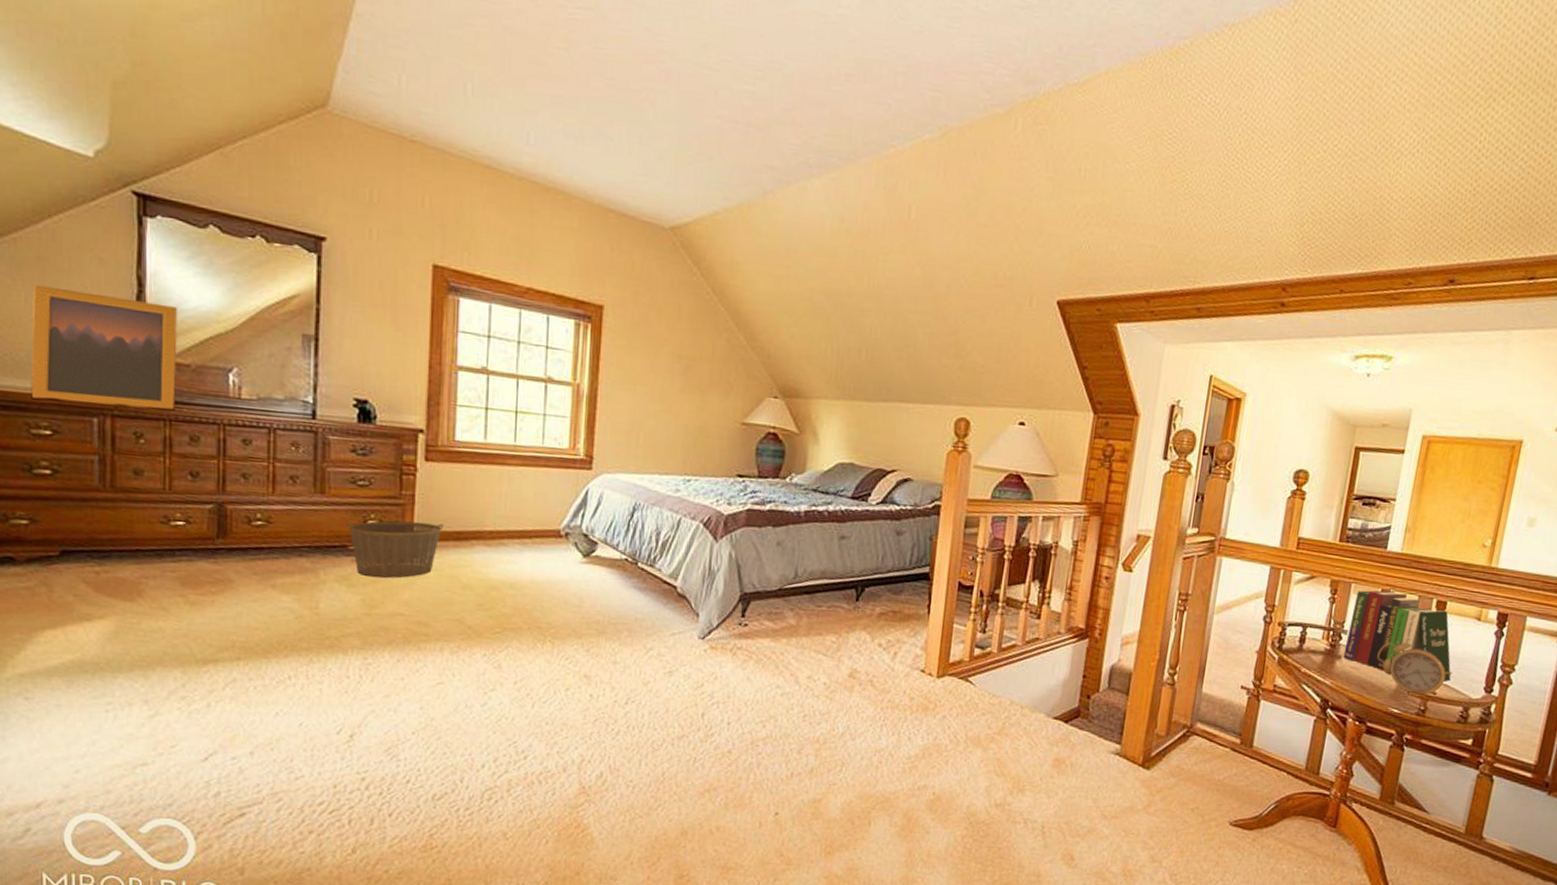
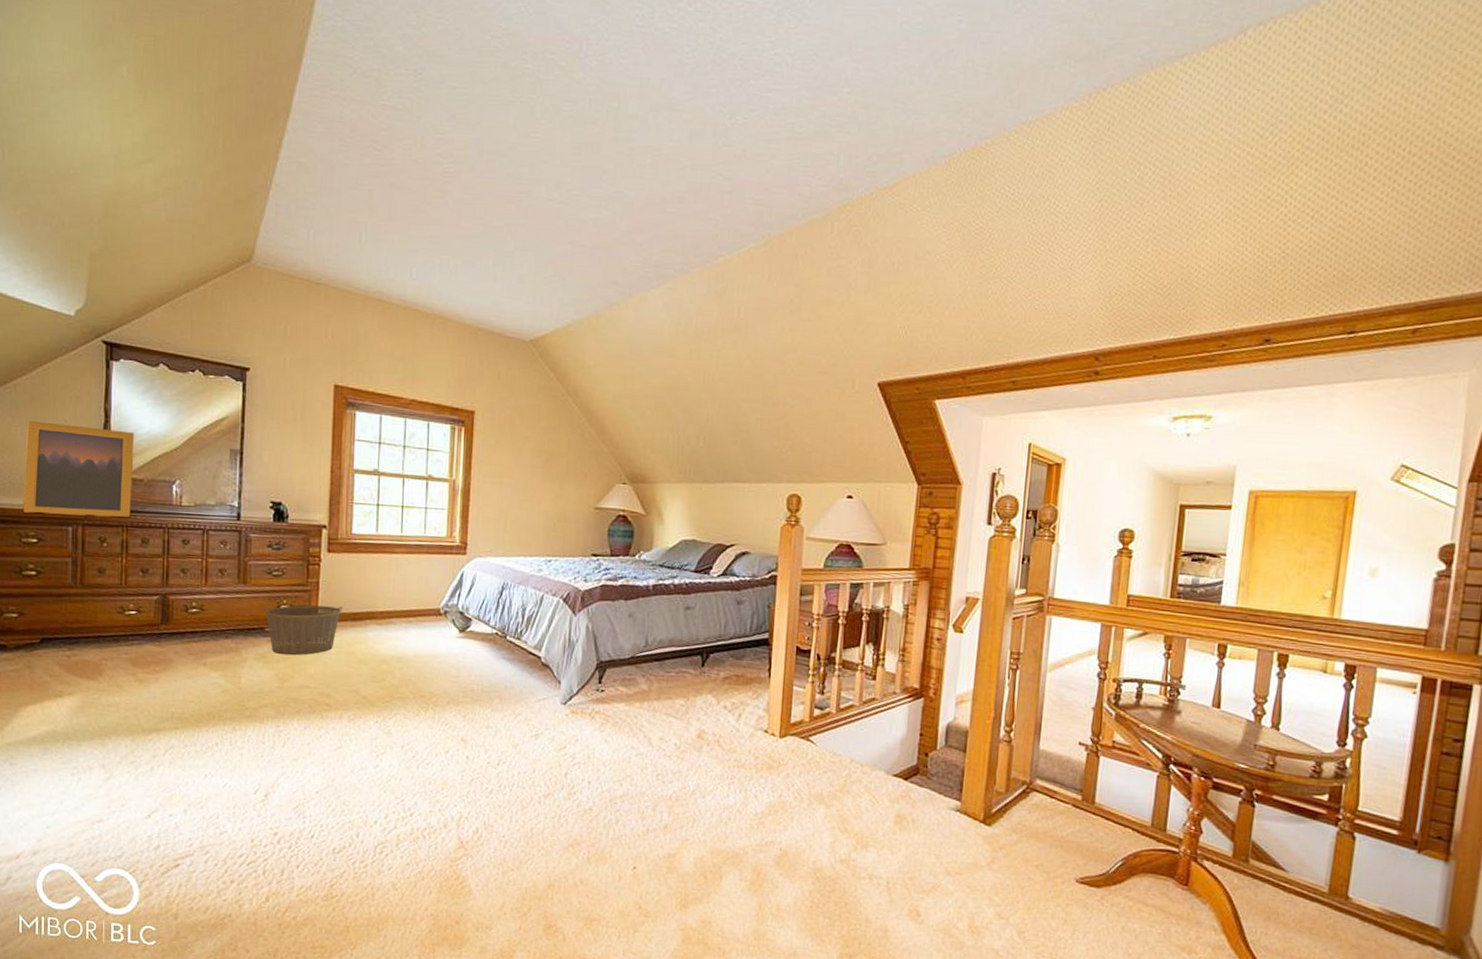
books: present [1343,590,1451,683] -> none [1182,644,1300,737]
alarm clock: present [1377,641,1452,695] -> none [1218,695,1300,750]

